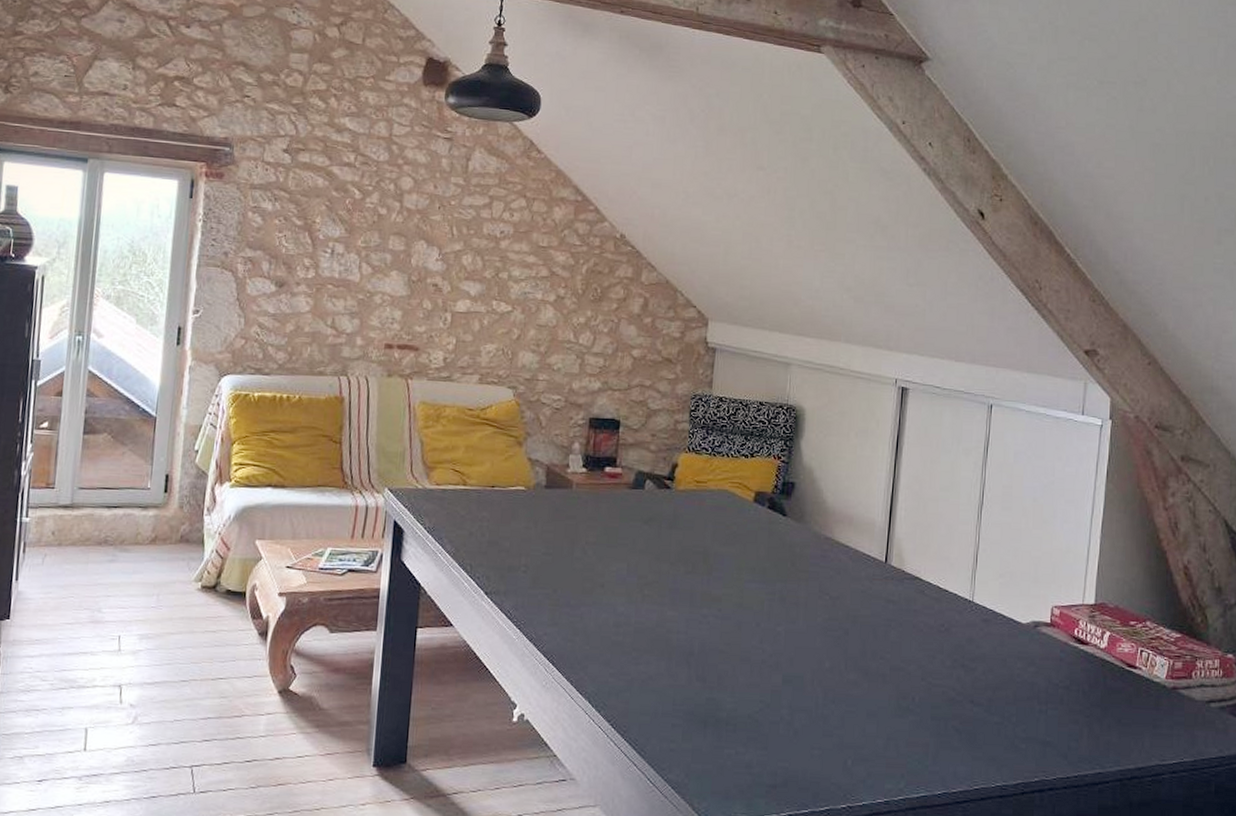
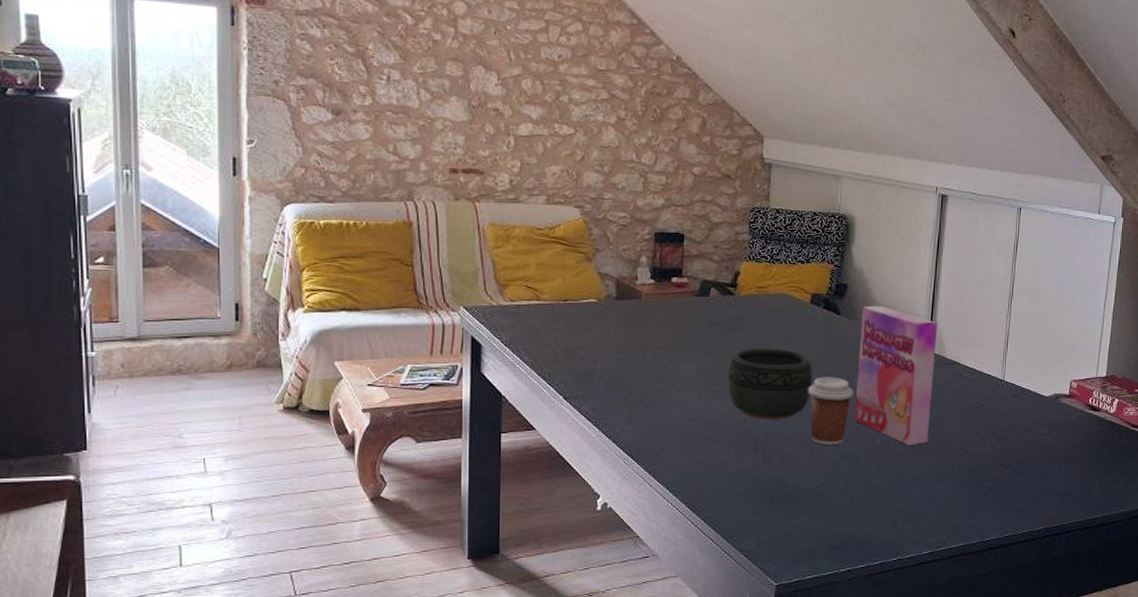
bowl: none [660,549,755,631] -> present [728,348,813,419]
coffee cup: none [748,585,801,666] -> present [808,377,854,446]
cereal box: none [800,507,897,672] -> present [855,305,938,446]

